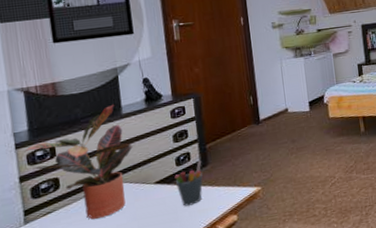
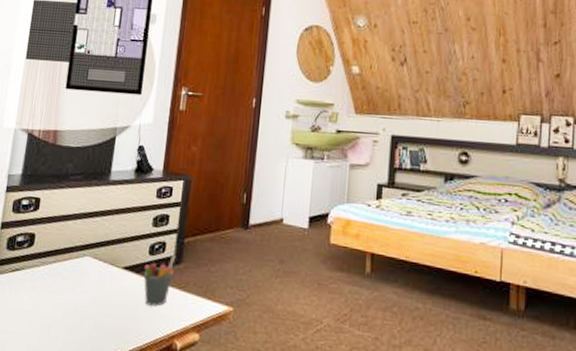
potted plant: present [26,104,133,220] -> none [14,167,112,292]

